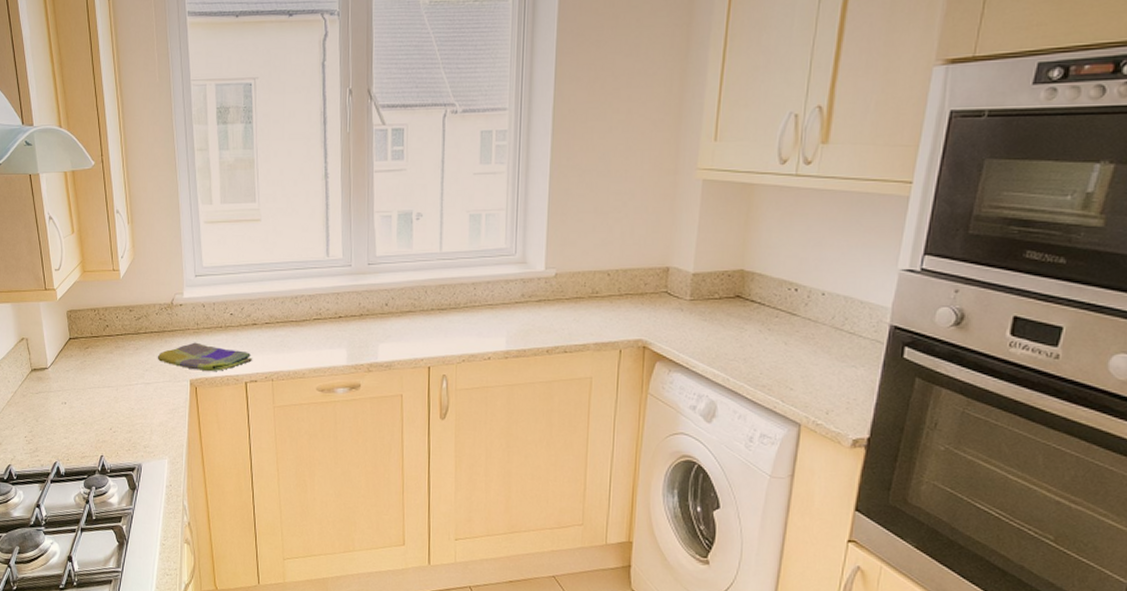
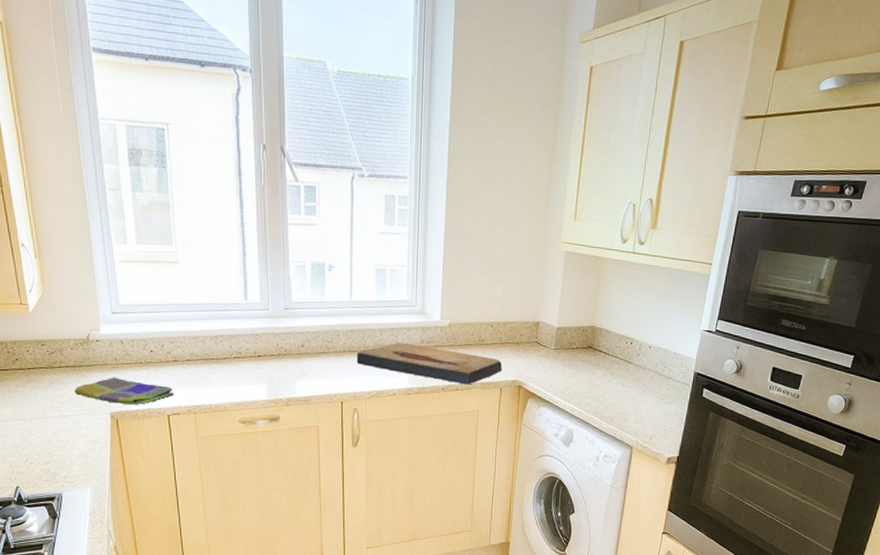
fish fossil: none [446,297,621,346] -> present [356,342,502,385]

